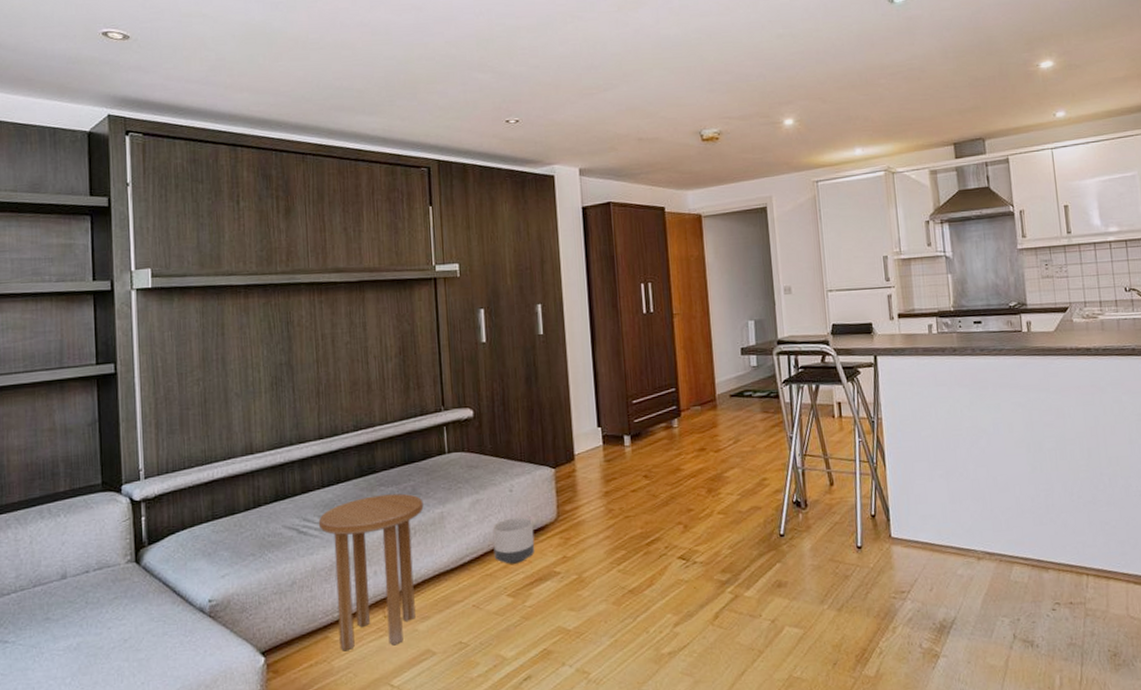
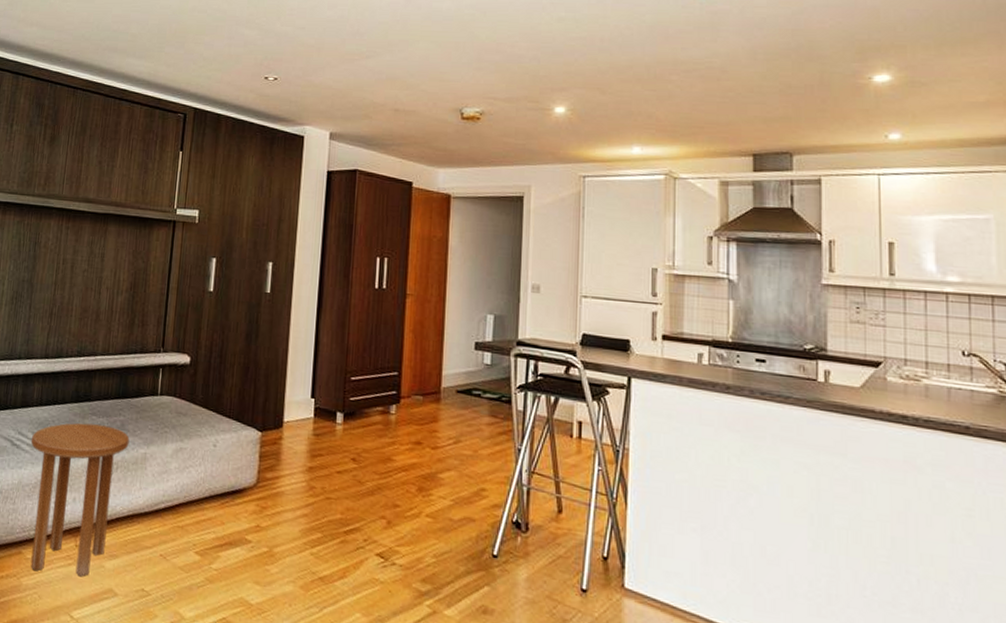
planter: present [492,517,535,564] -> none [188,473,232,522]

